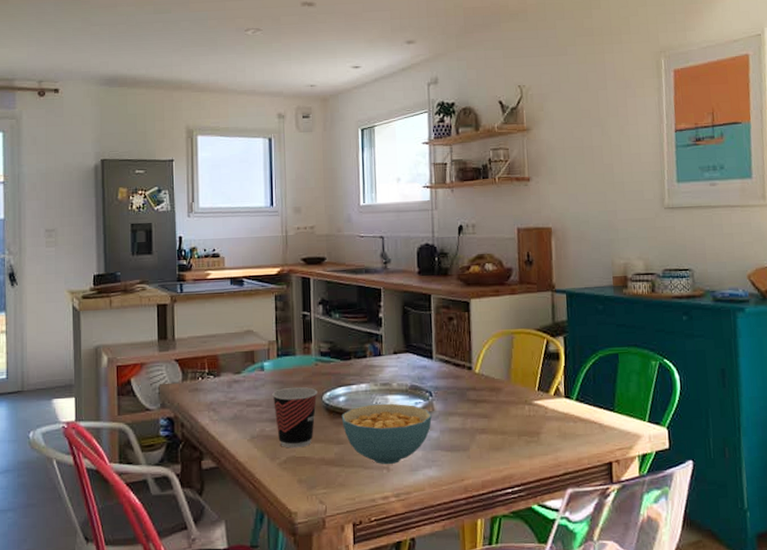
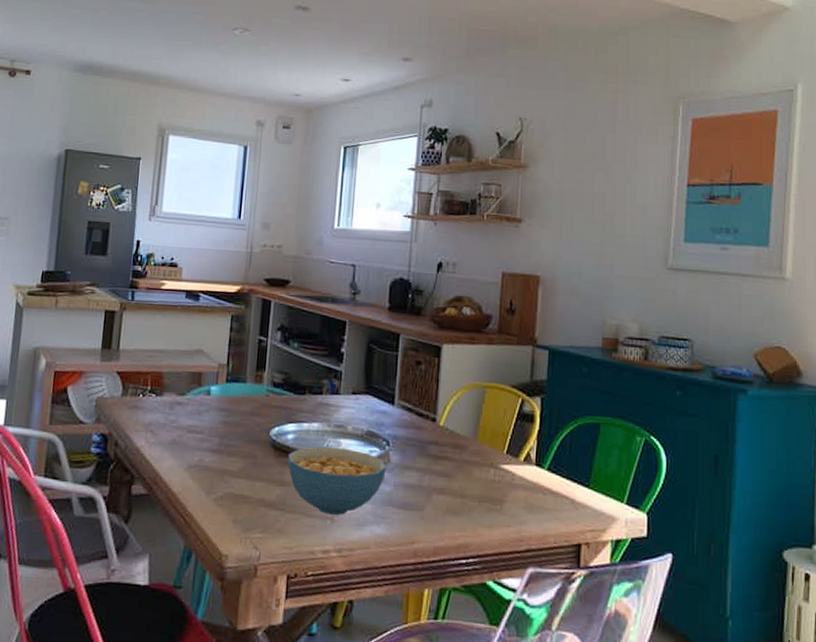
cup: present [272,386,318,448] -> none [216,417,265,485]

